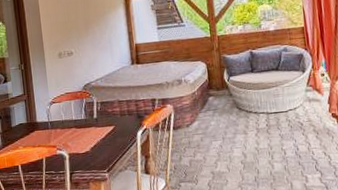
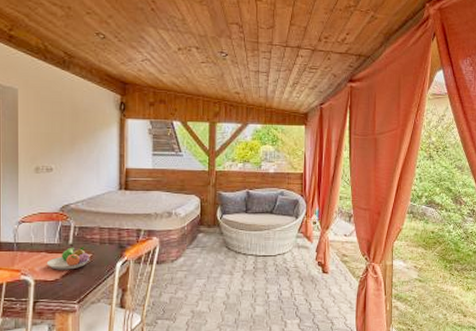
fruit bowl: none [76,120,114,143] -> present [46,247,90,270]

